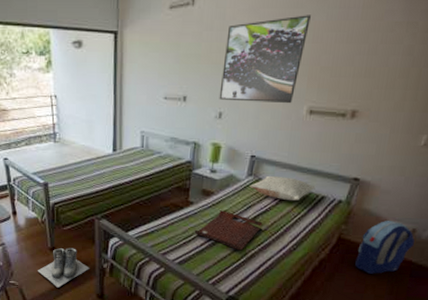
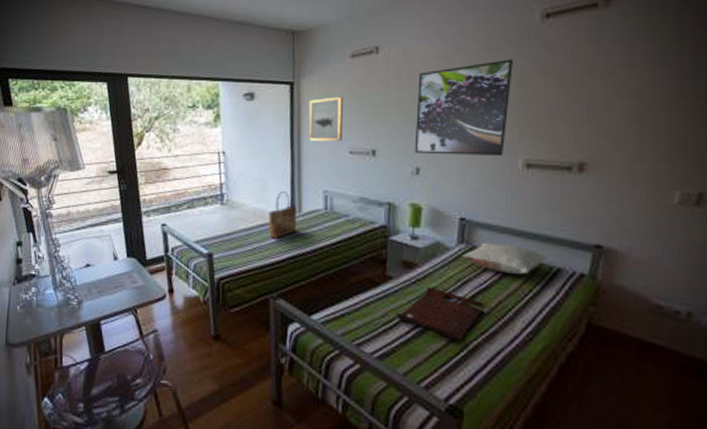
boots: present [37,248,89,288] -> none [196,336,263,391]
tote bag: none [94,131,118,171] -> present [268,192,297,238]
wall art: none [130,46,161,88] -> present [308,96,343,141]
backpack: present [354,221,415,274] -> none [615,301,693,375]

